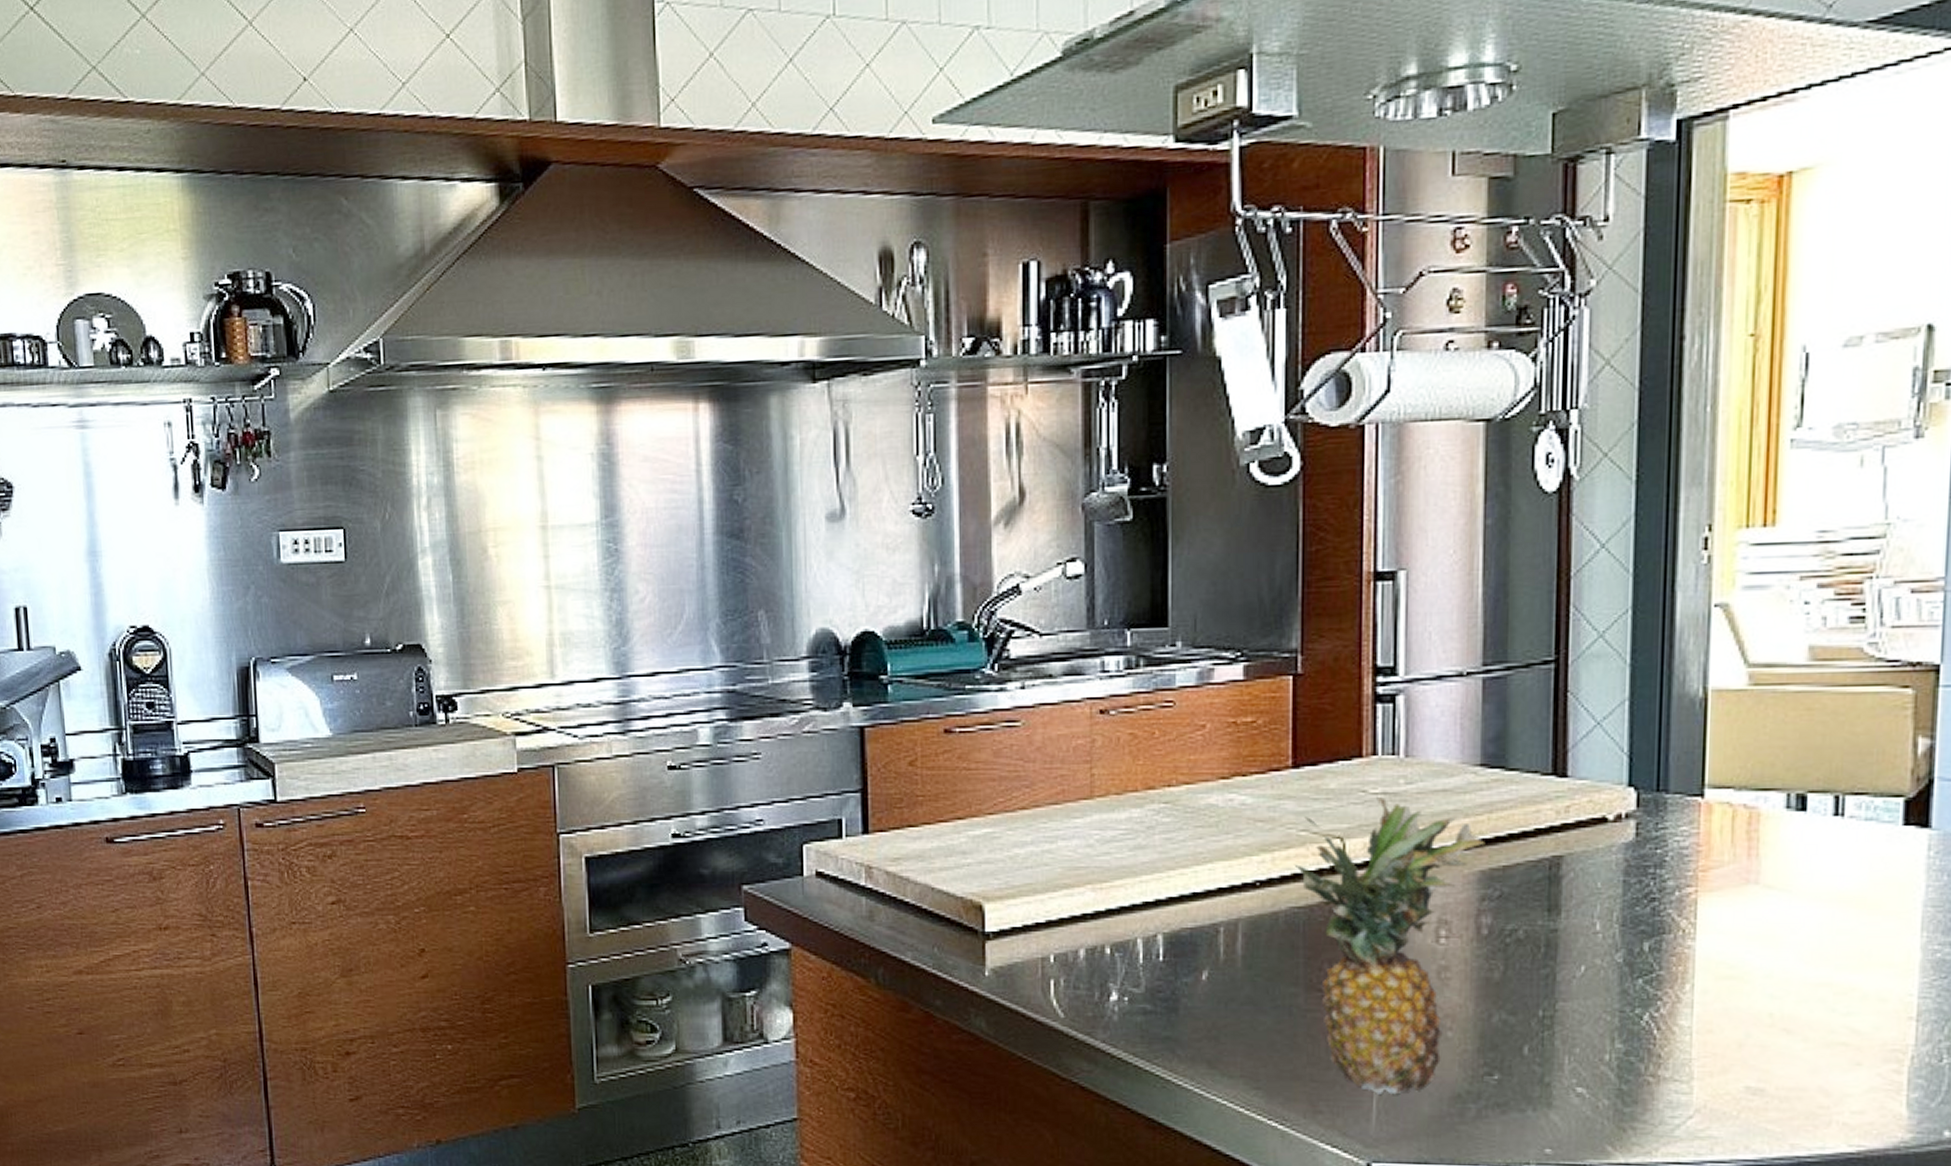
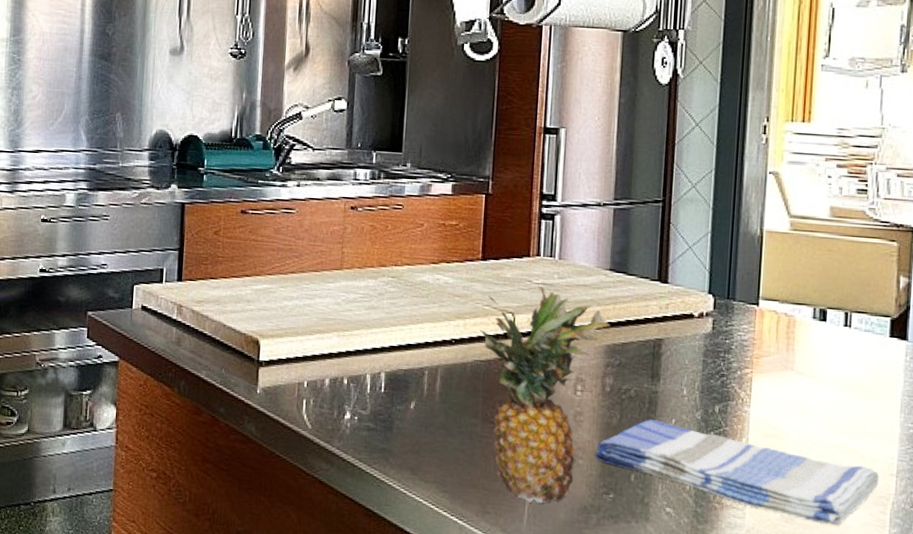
dish towel: none [1469,969,1892,1094] -> present [594,419,880,526]

